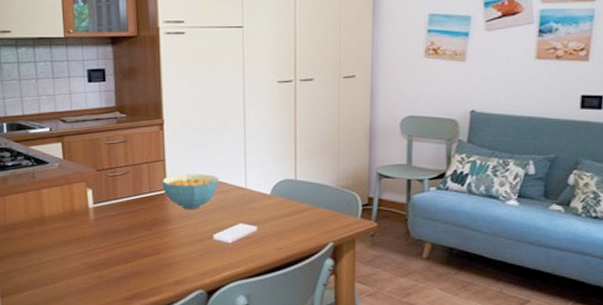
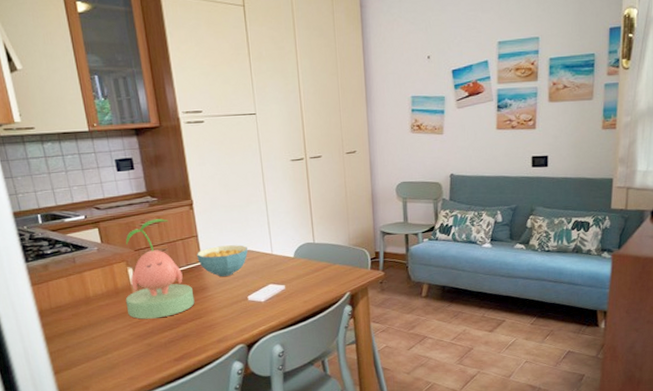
plant: none [81,138,154,249] -> present [125,219,195,319]

